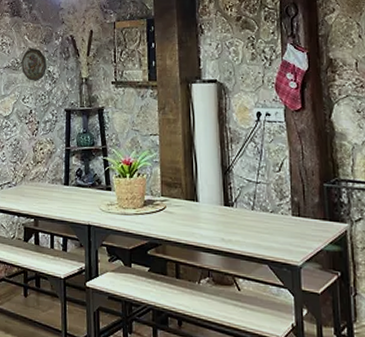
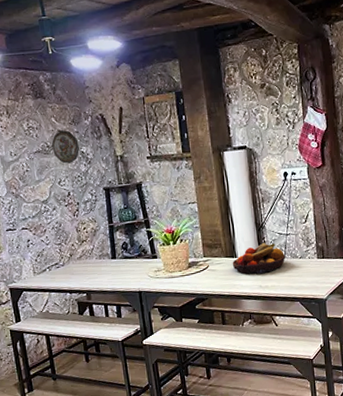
fruit bowl: none [192,188,254,224] -> present [232,242,286,275]

